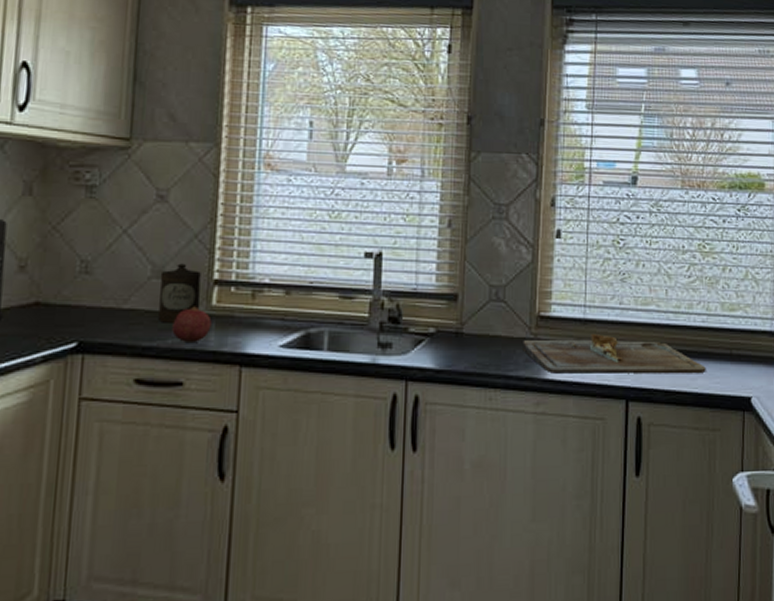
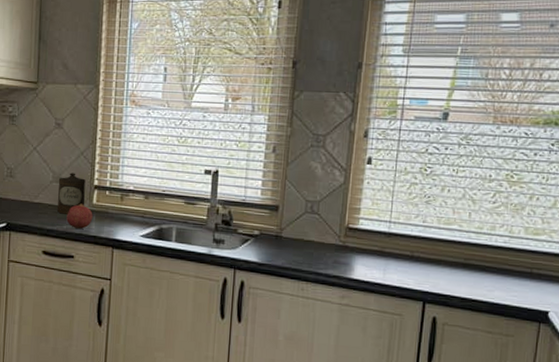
cutting board: present [523,333,706,374] -> none [332,244,504,286]

